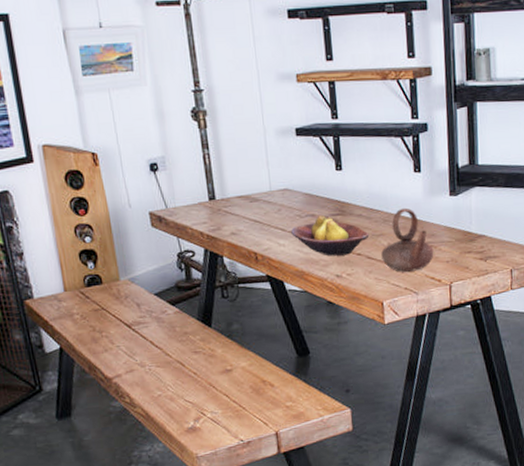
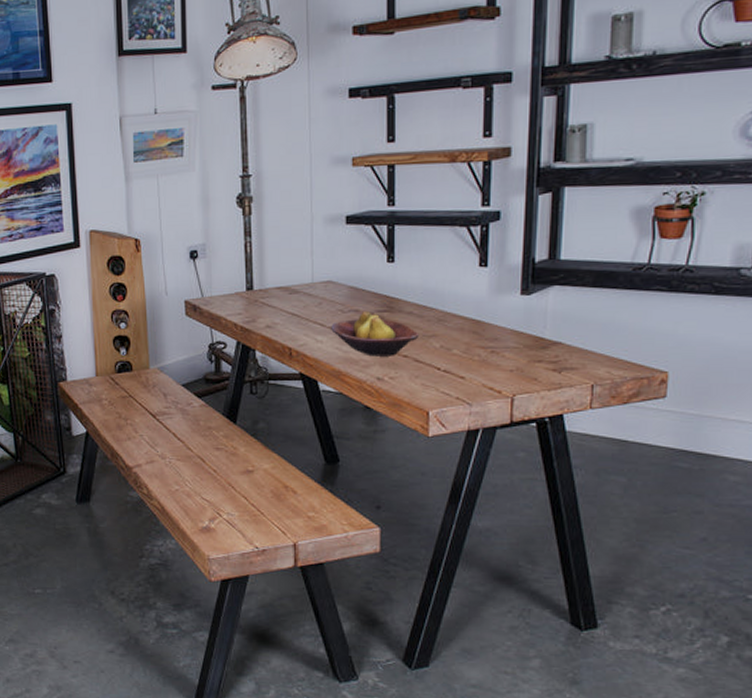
teapot: present [381,207,434,272] -> none [431,306,496,379]

